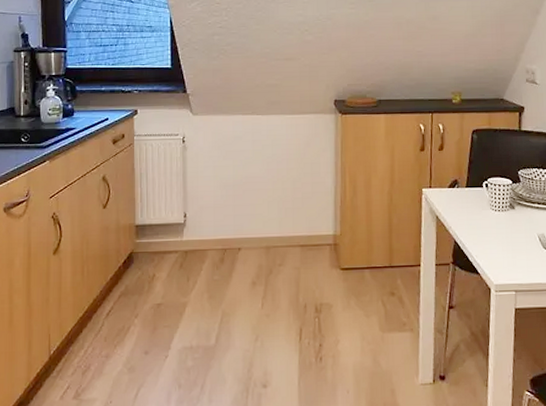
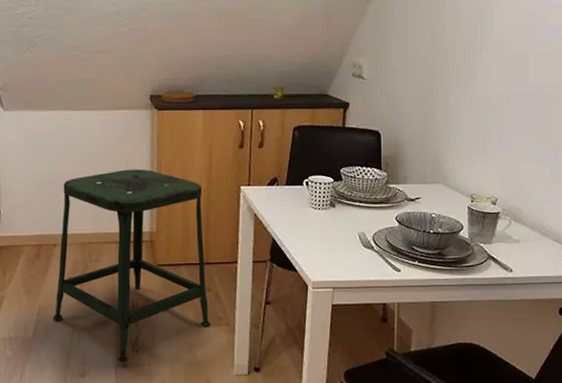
stool: none [235,172,395,372] -> present [53,169,211,363]

